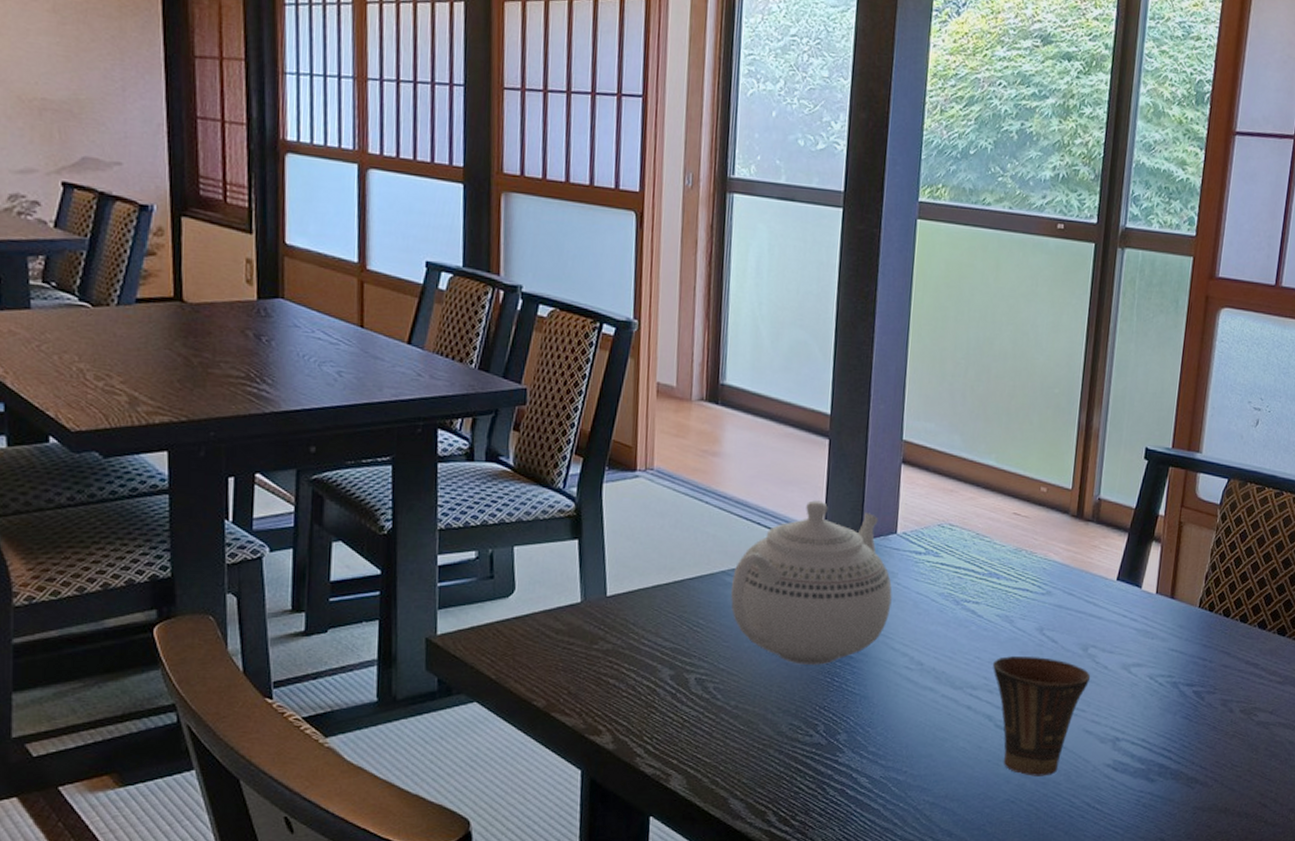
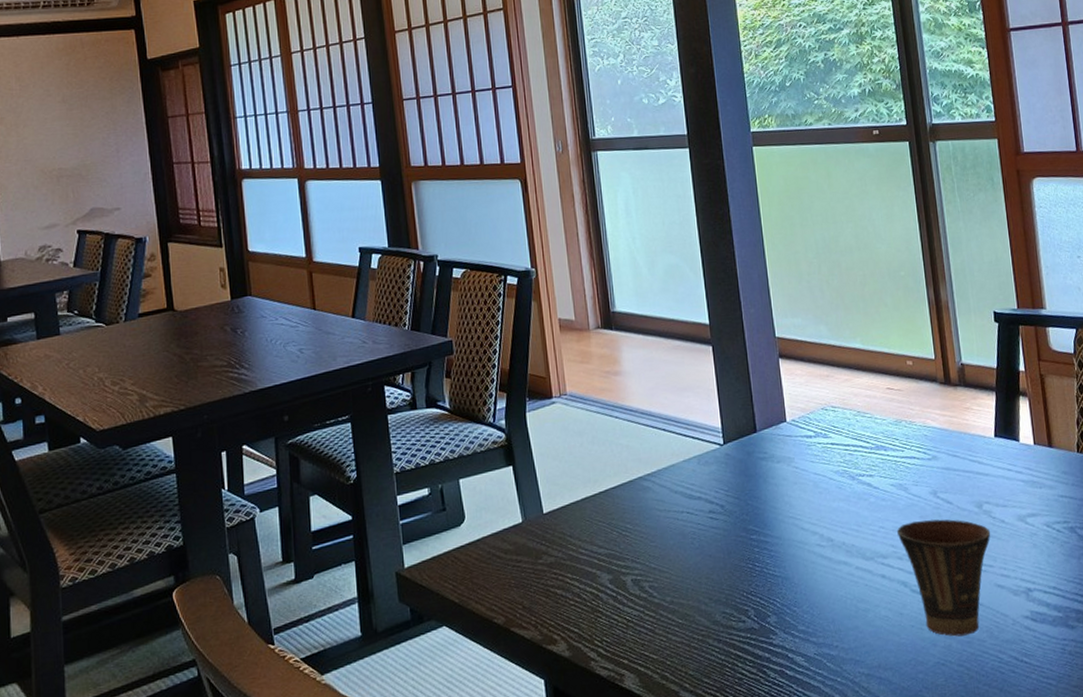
teapot: present [731,500,892,665] -> none [649,401,794,555]

